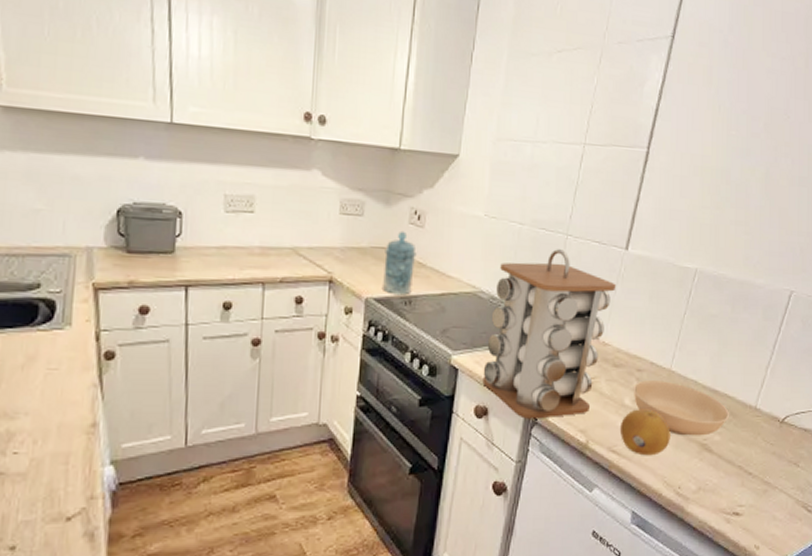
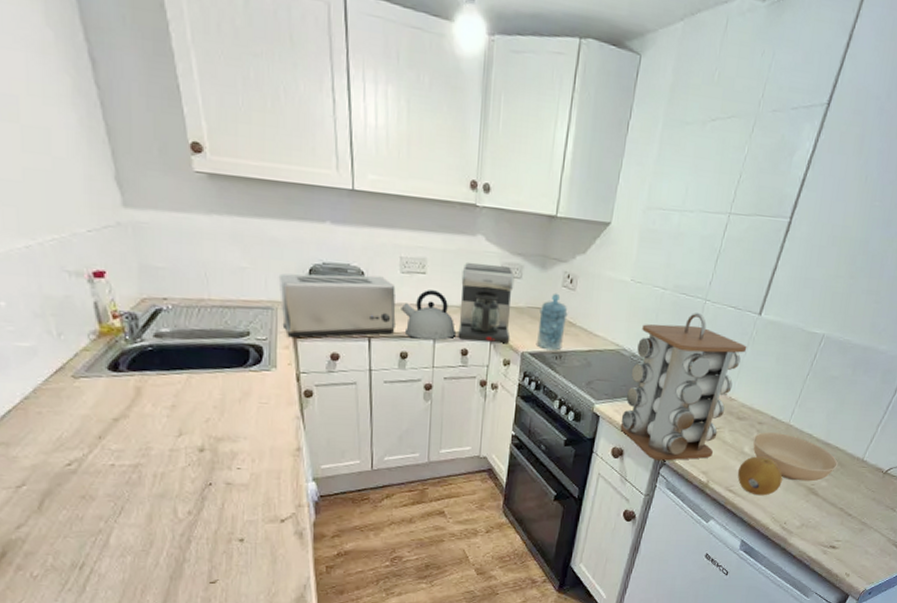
toaster: none [79,215,219,288] -> present [278,273,396,338]
kettle: none [224,230,290,288] -> present [401,290,457,341]
coffee maker: none [291,199,356,289] -> present [458,262,515,344]

